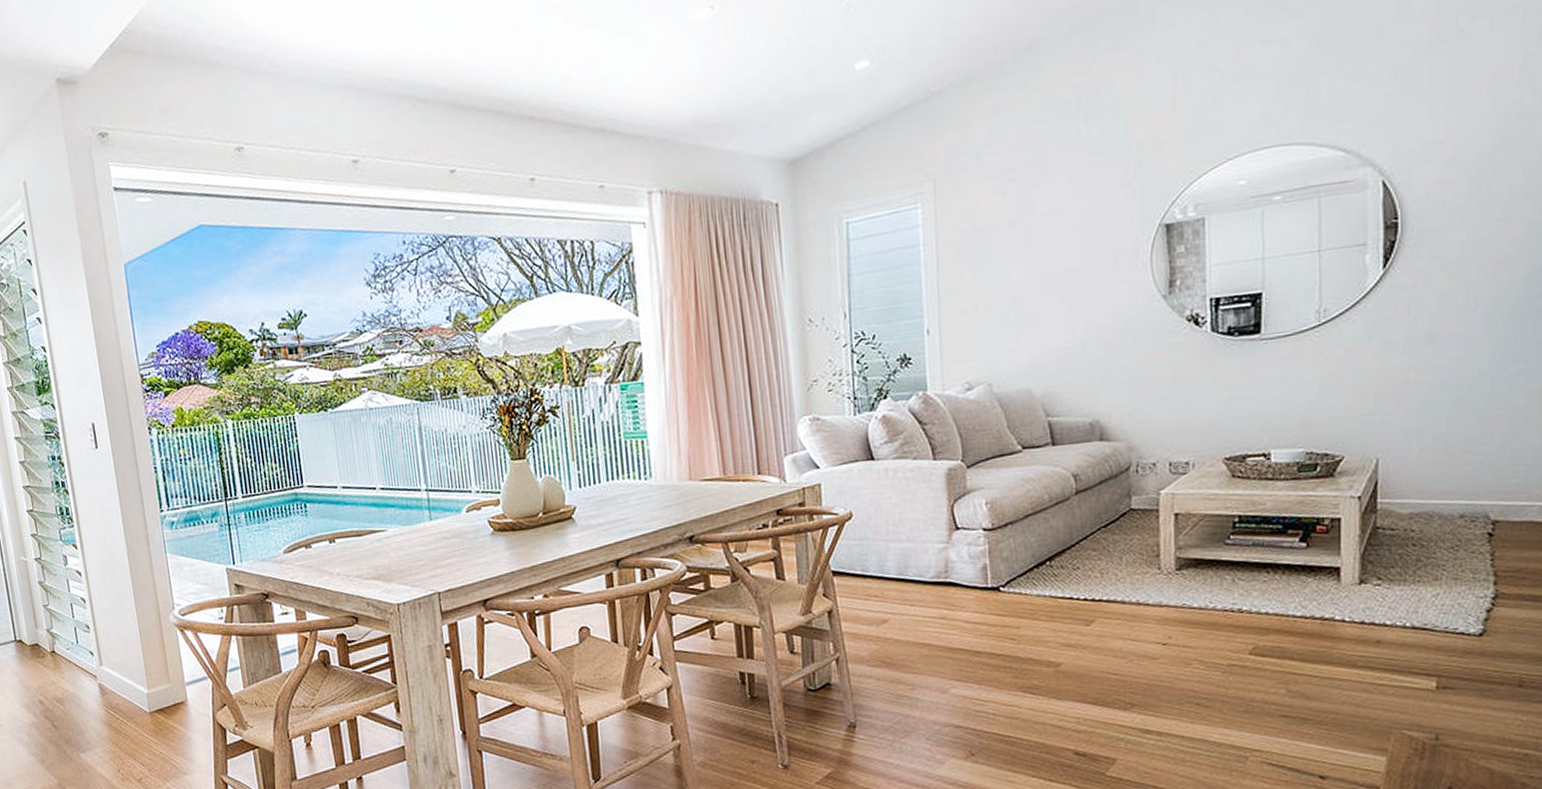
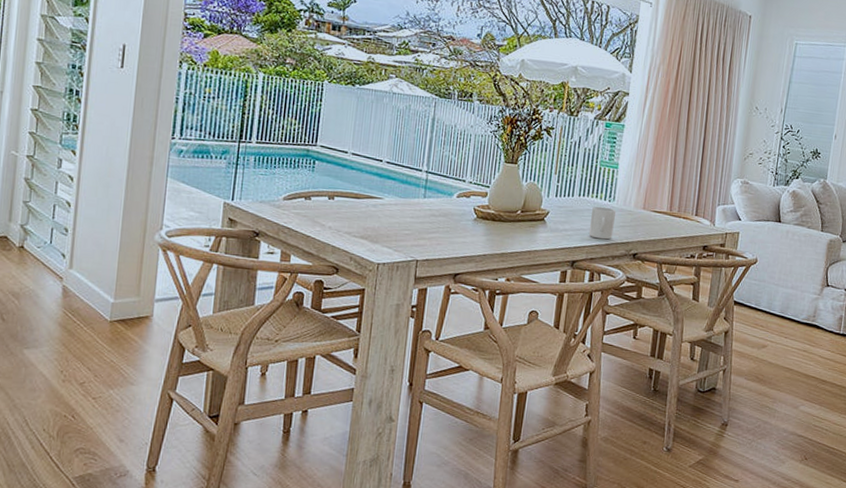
cup: none [626,487,659,528] -> present [588,206,617,240]

